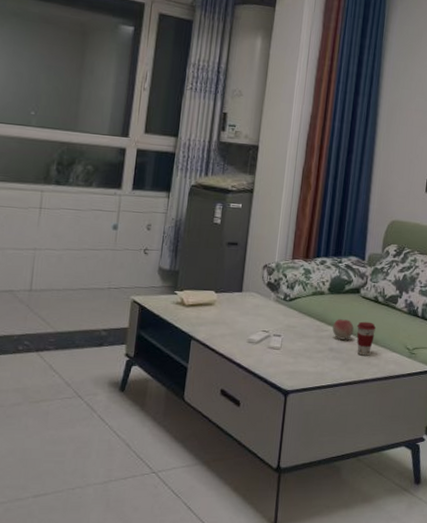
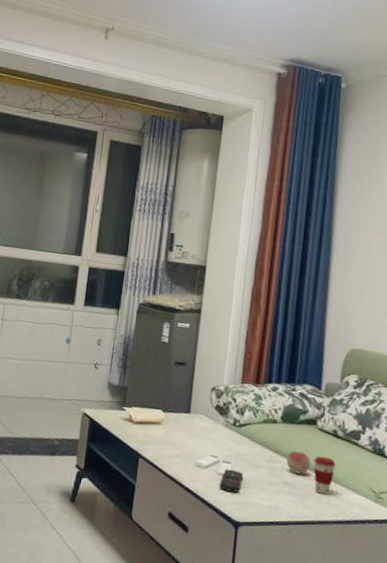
remote control: none [270,342,292,363] -> present [219,468,243,493]

